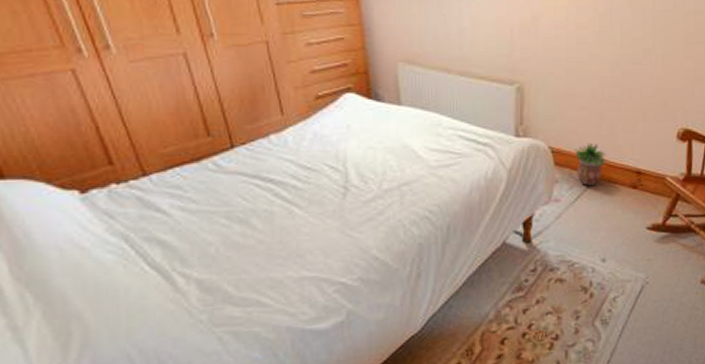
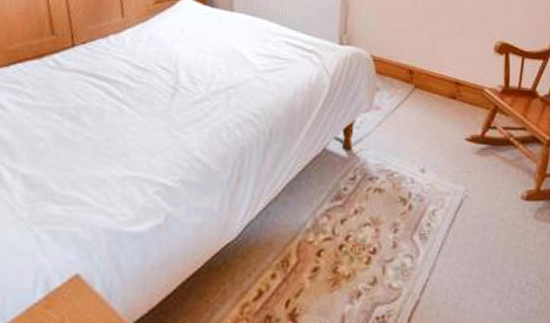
potted plant: present [573,143,608,186] -> none [395,52,428,94]

